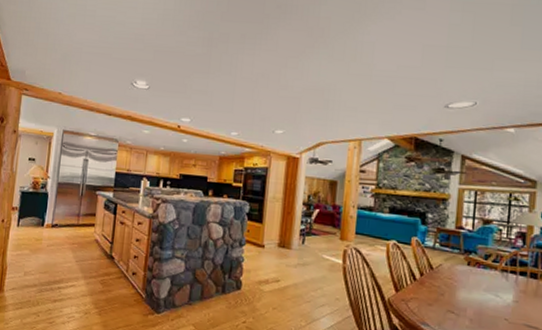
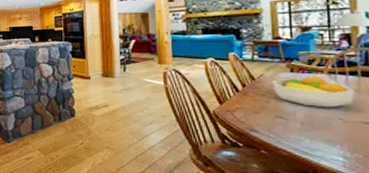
fruit bowl: none [448,272,523,307] -> present [271,76,355,108]

